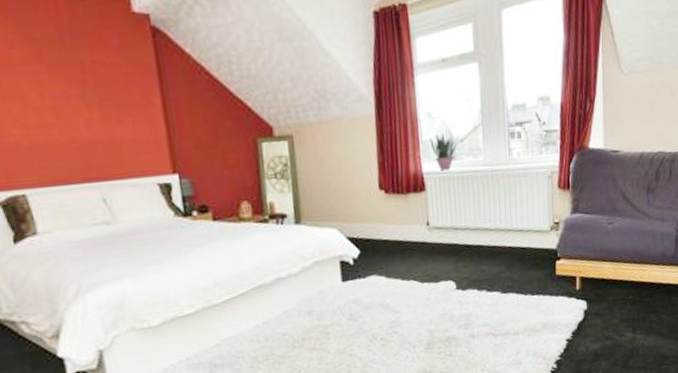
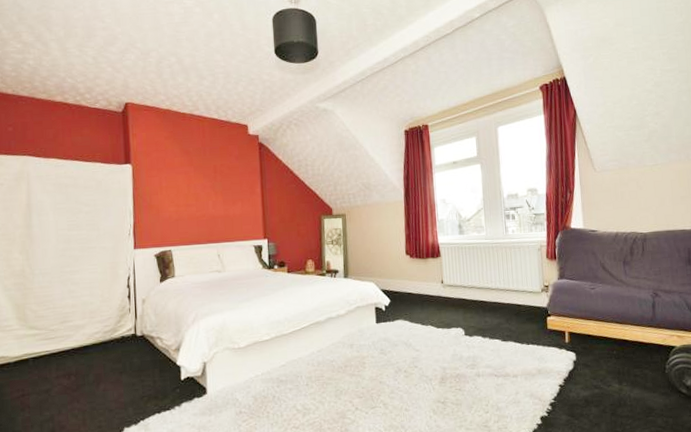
potted plant: present [429,133,456,171] -> none [444,215,464,243]

